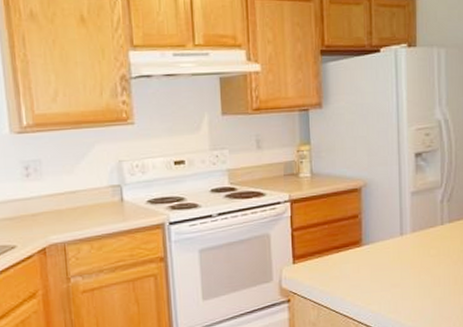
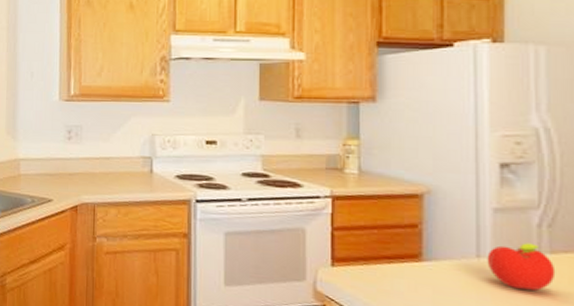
fruit: none [407,216,453,255] -> present [487,243,556,291]

